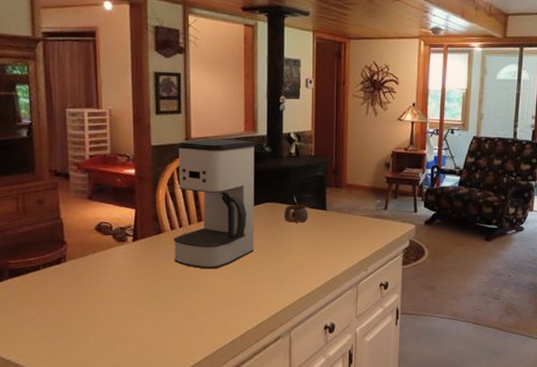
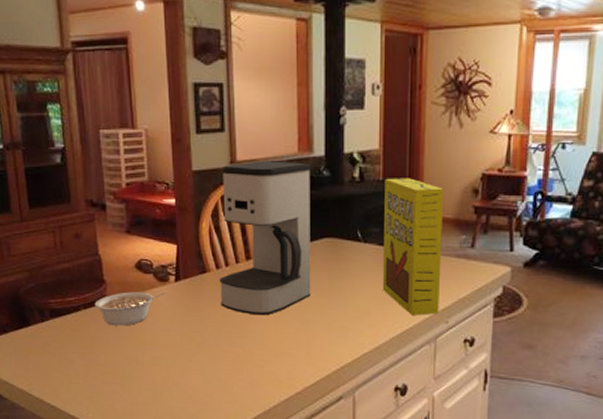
legume: none [54,251,124,283] -> present [94,292,166,326]
cup: present [284,205,308,223] -> none [346,241,375,263]
cereal box: none [314,154,363,265] -> present [382,178,443,316]

